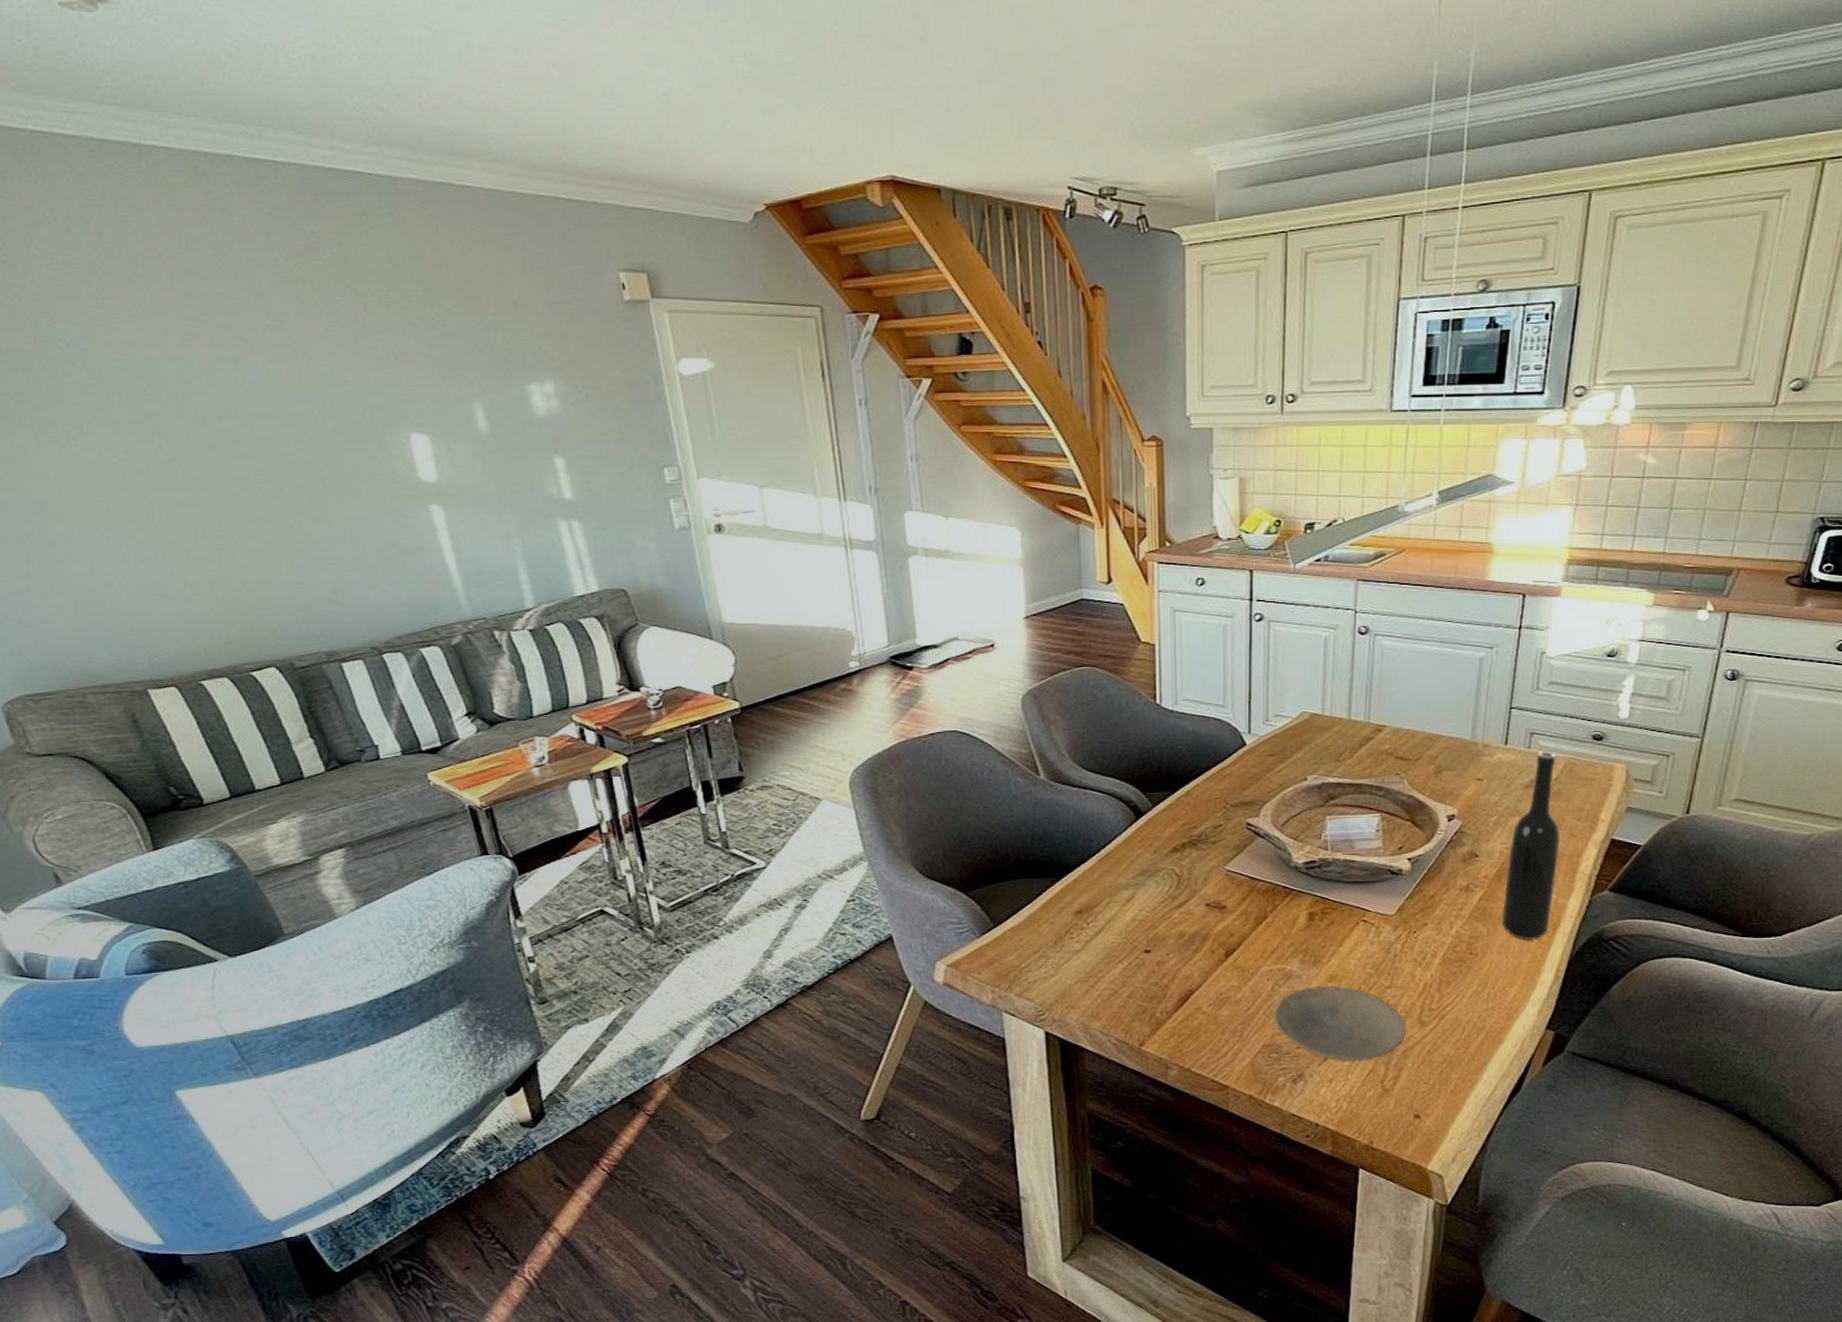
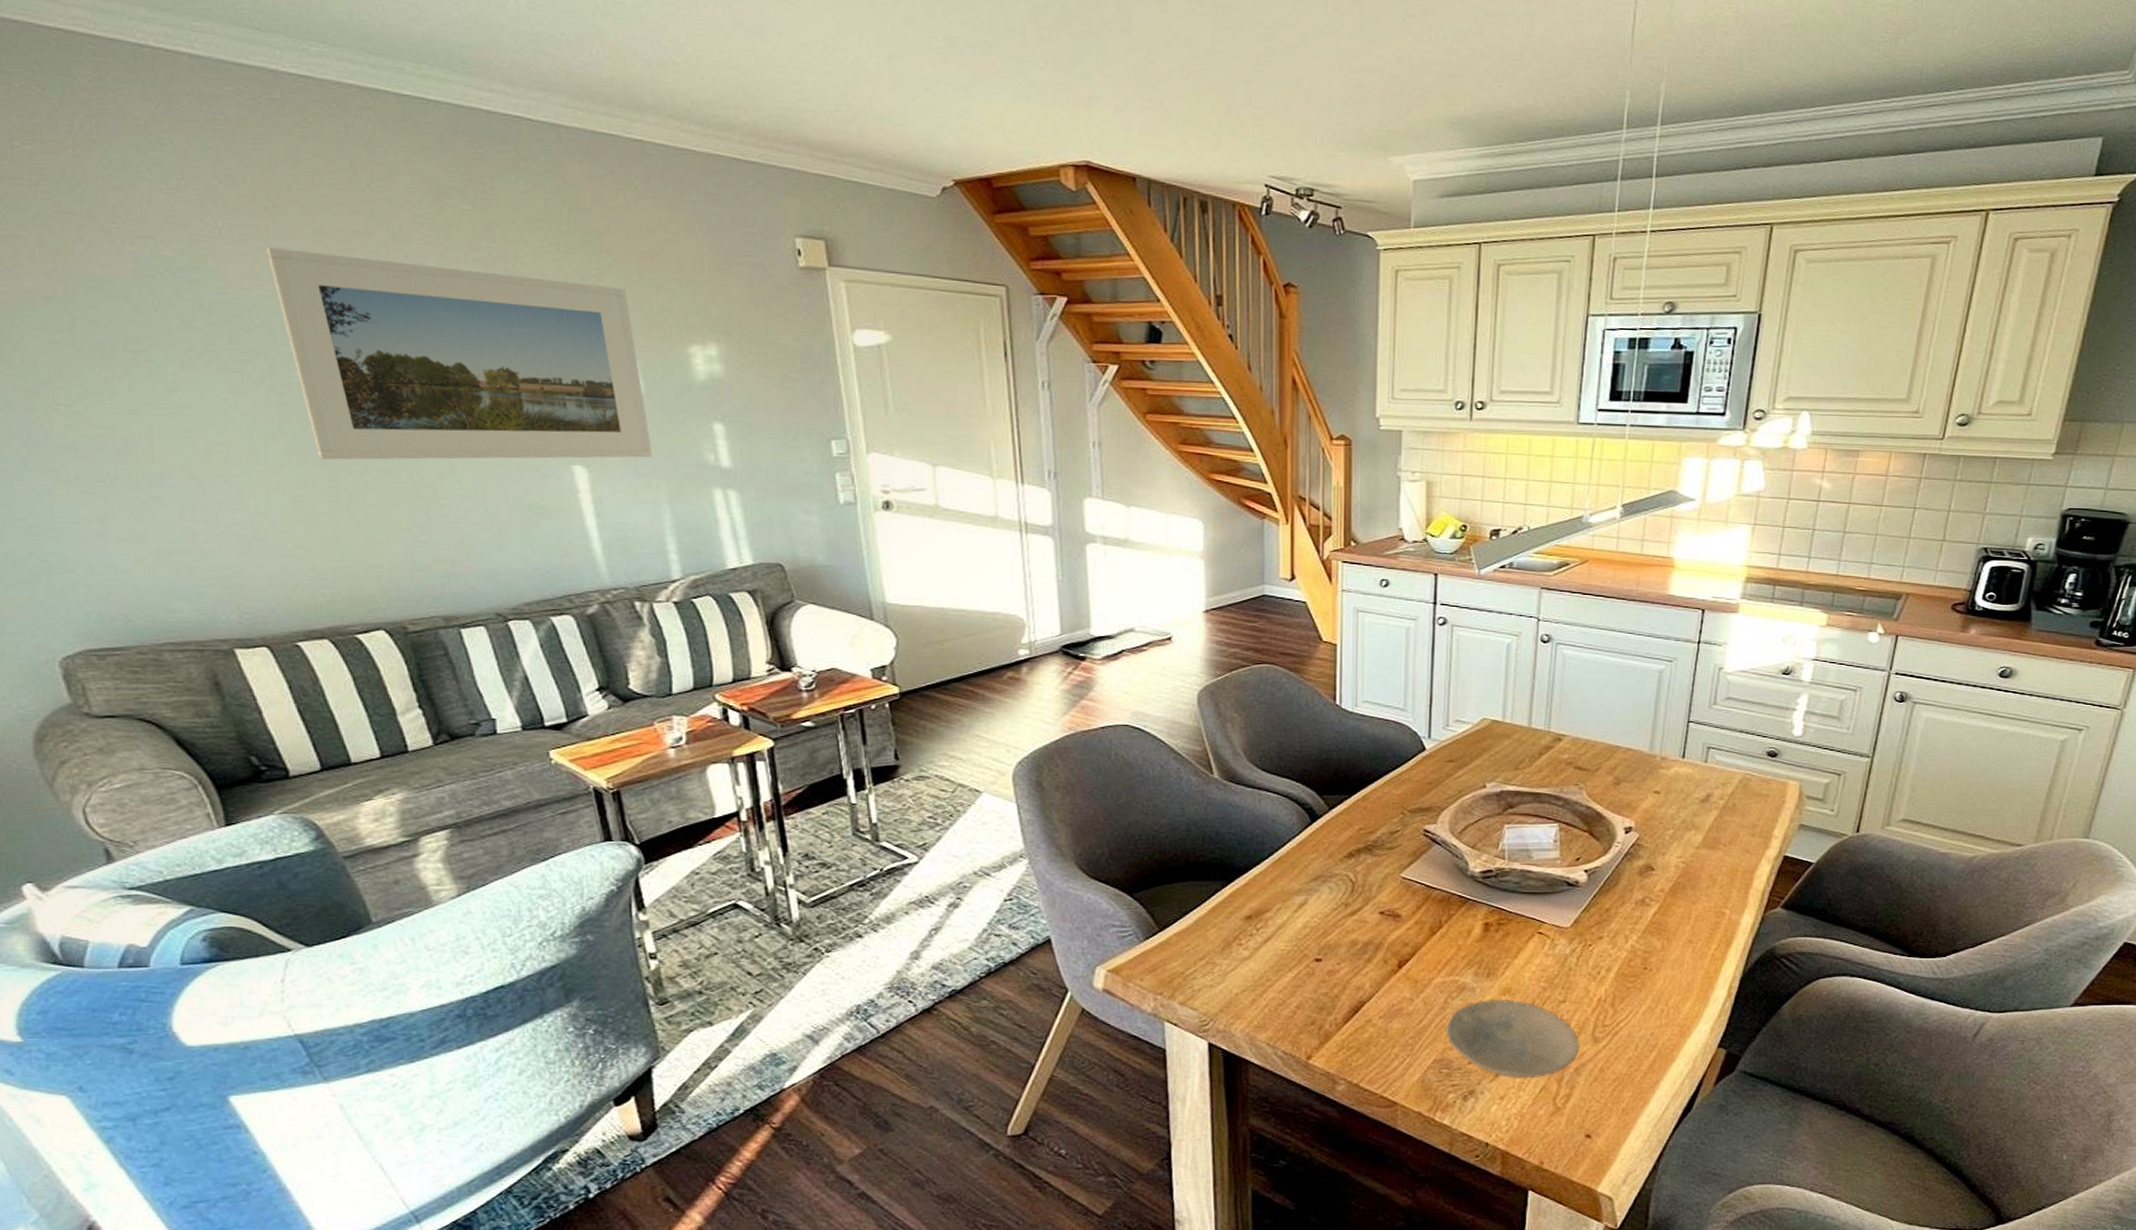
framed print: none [144,313,502,511] -> present [265,247,653,460]
bottle: present [1501,752,1561,942] -> none [1676,767,1735,957]

